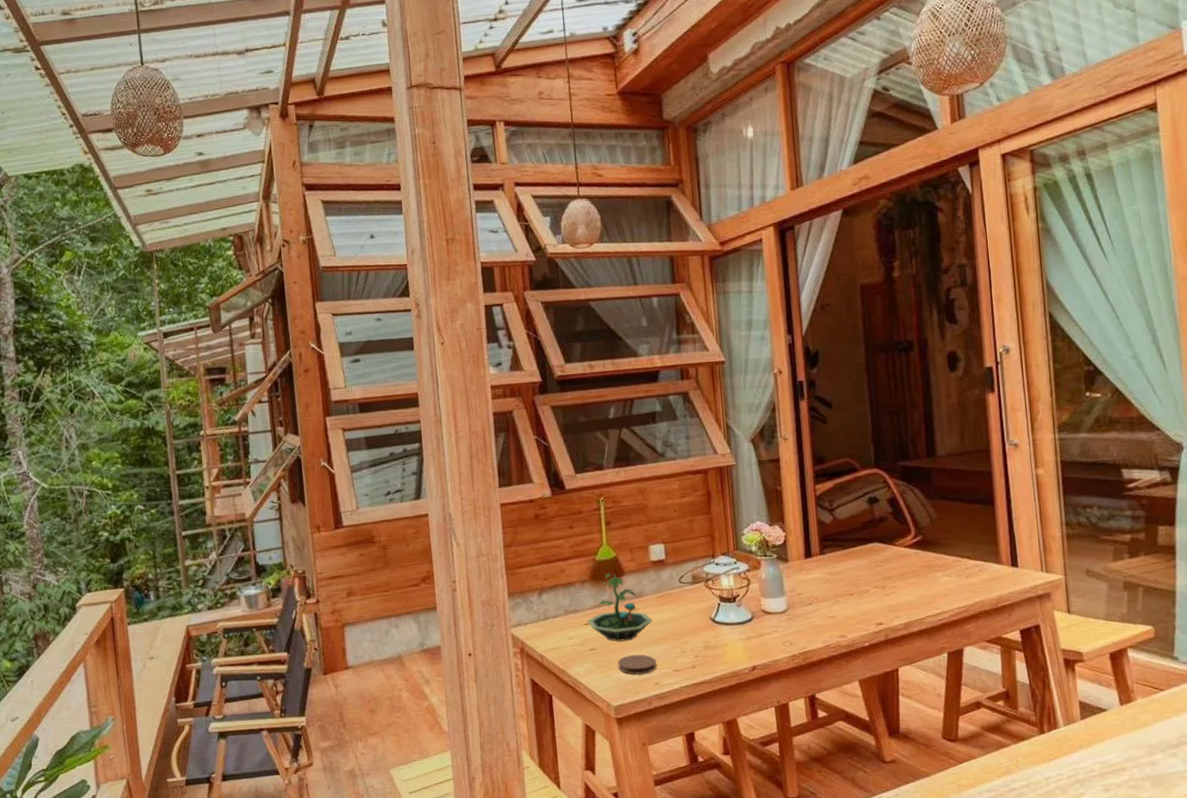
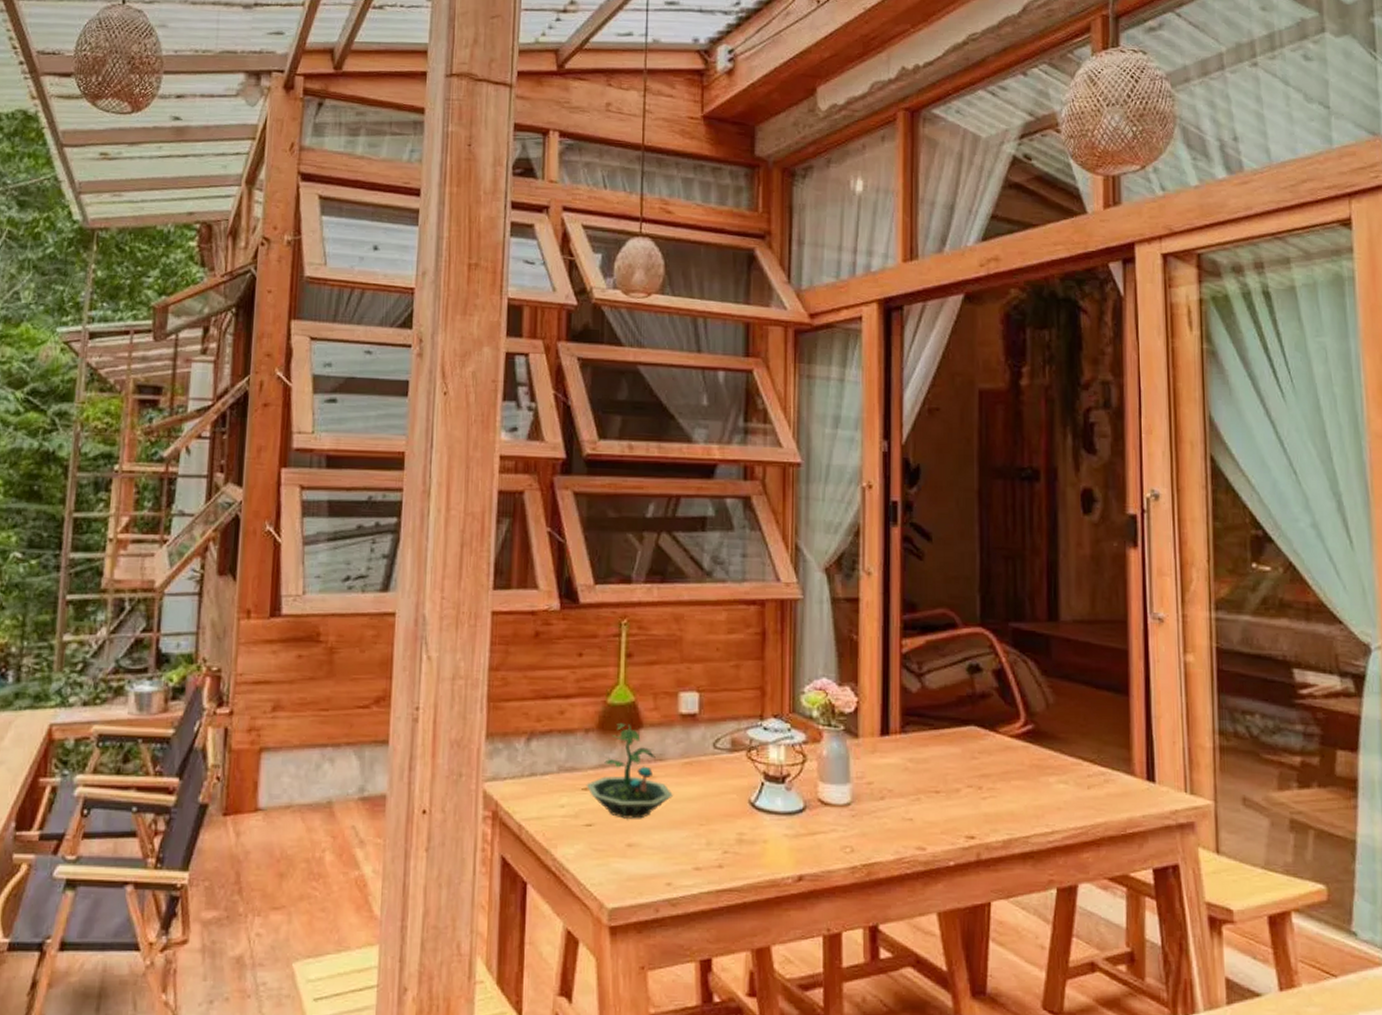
coaster: present [618,654,657,675] -> none [620,838,672,869]

